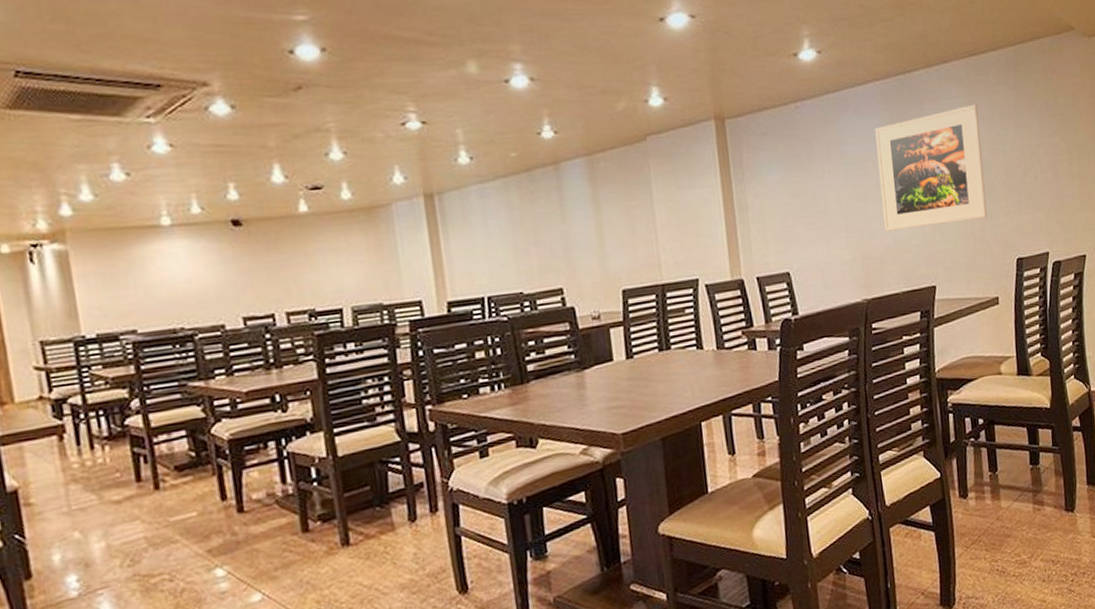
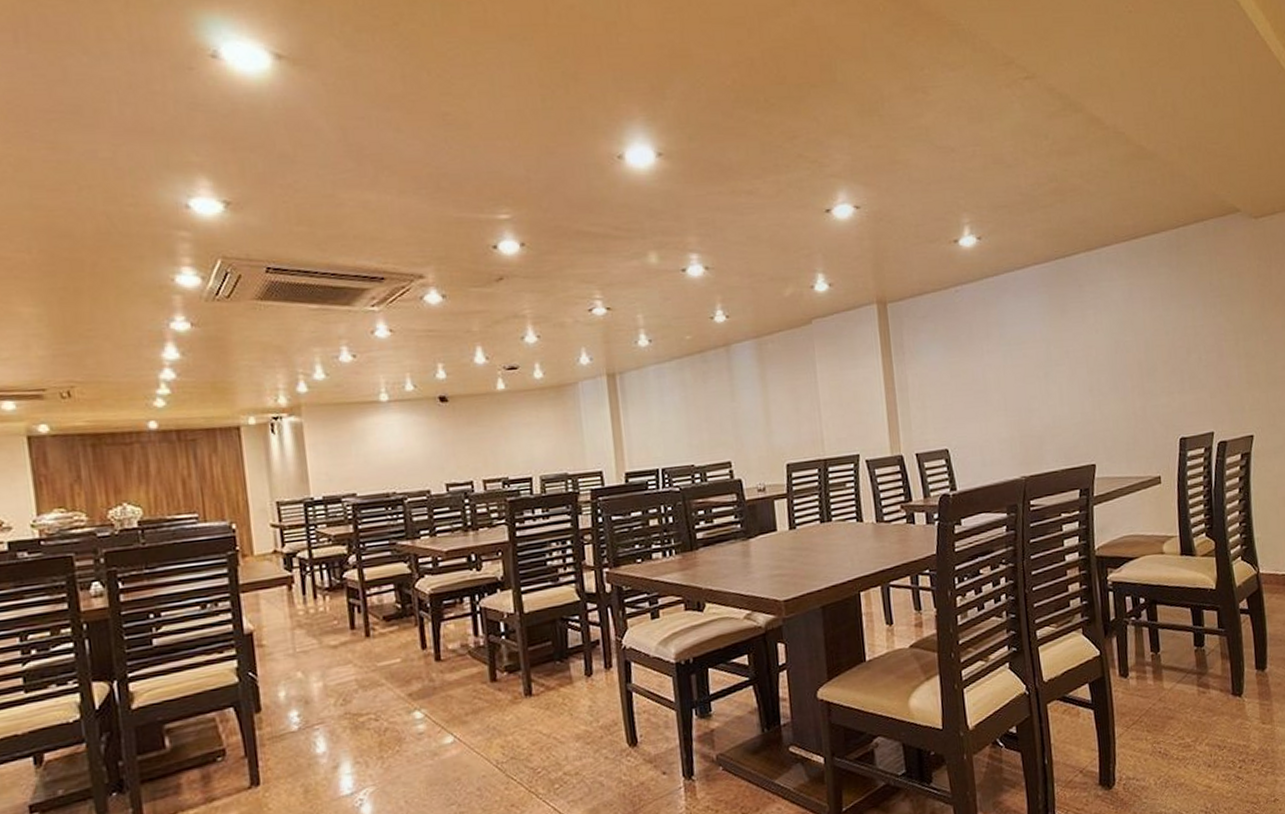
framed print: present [875,104,987,232] -> none [1034,285,1149,411]

